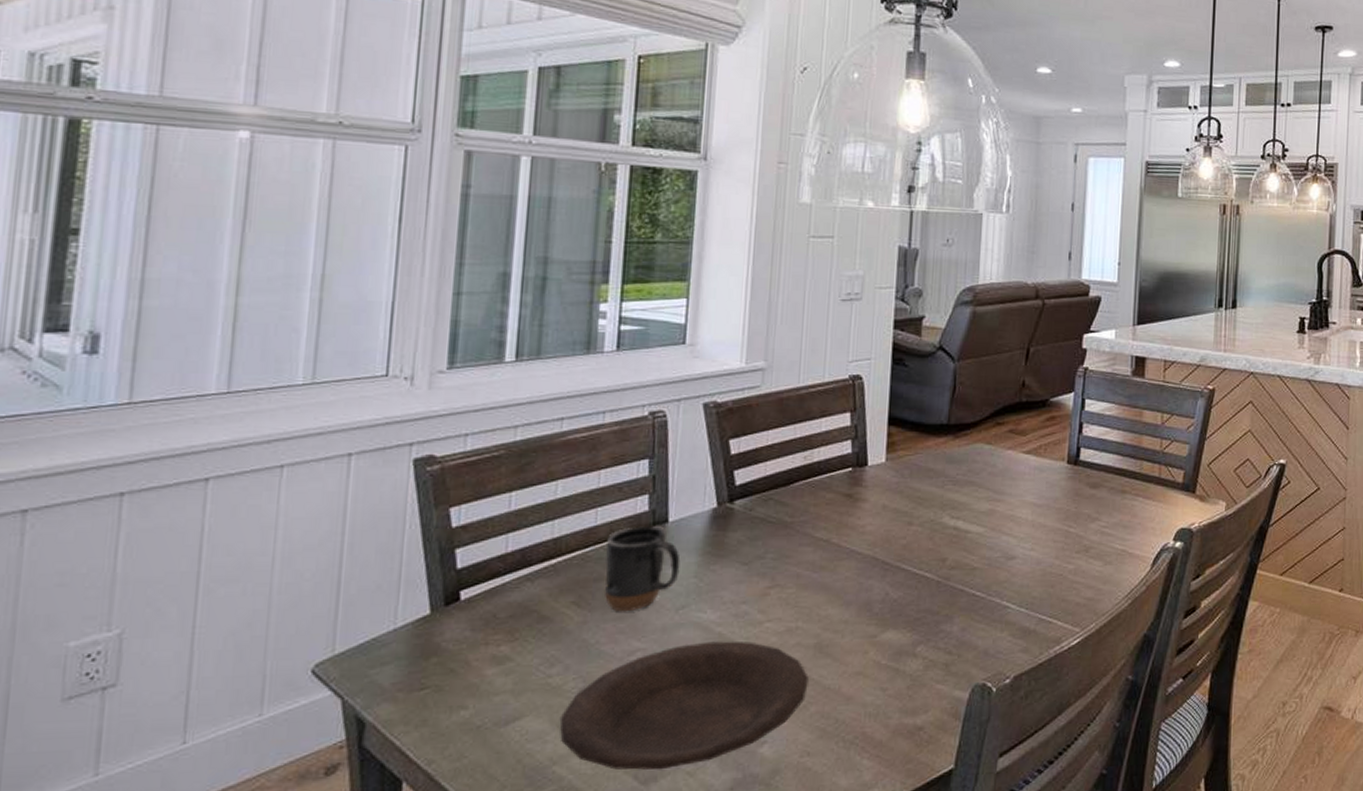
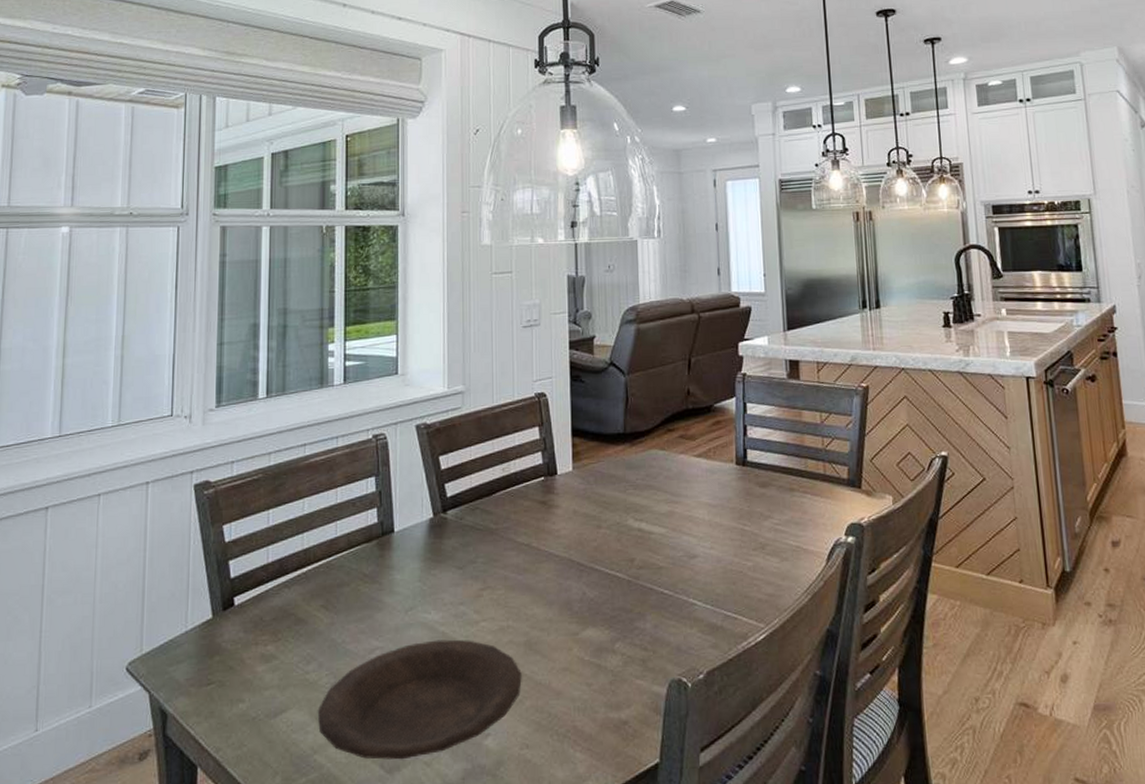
mug: present [604,525,681,612] -> none [345,535,406,614]

